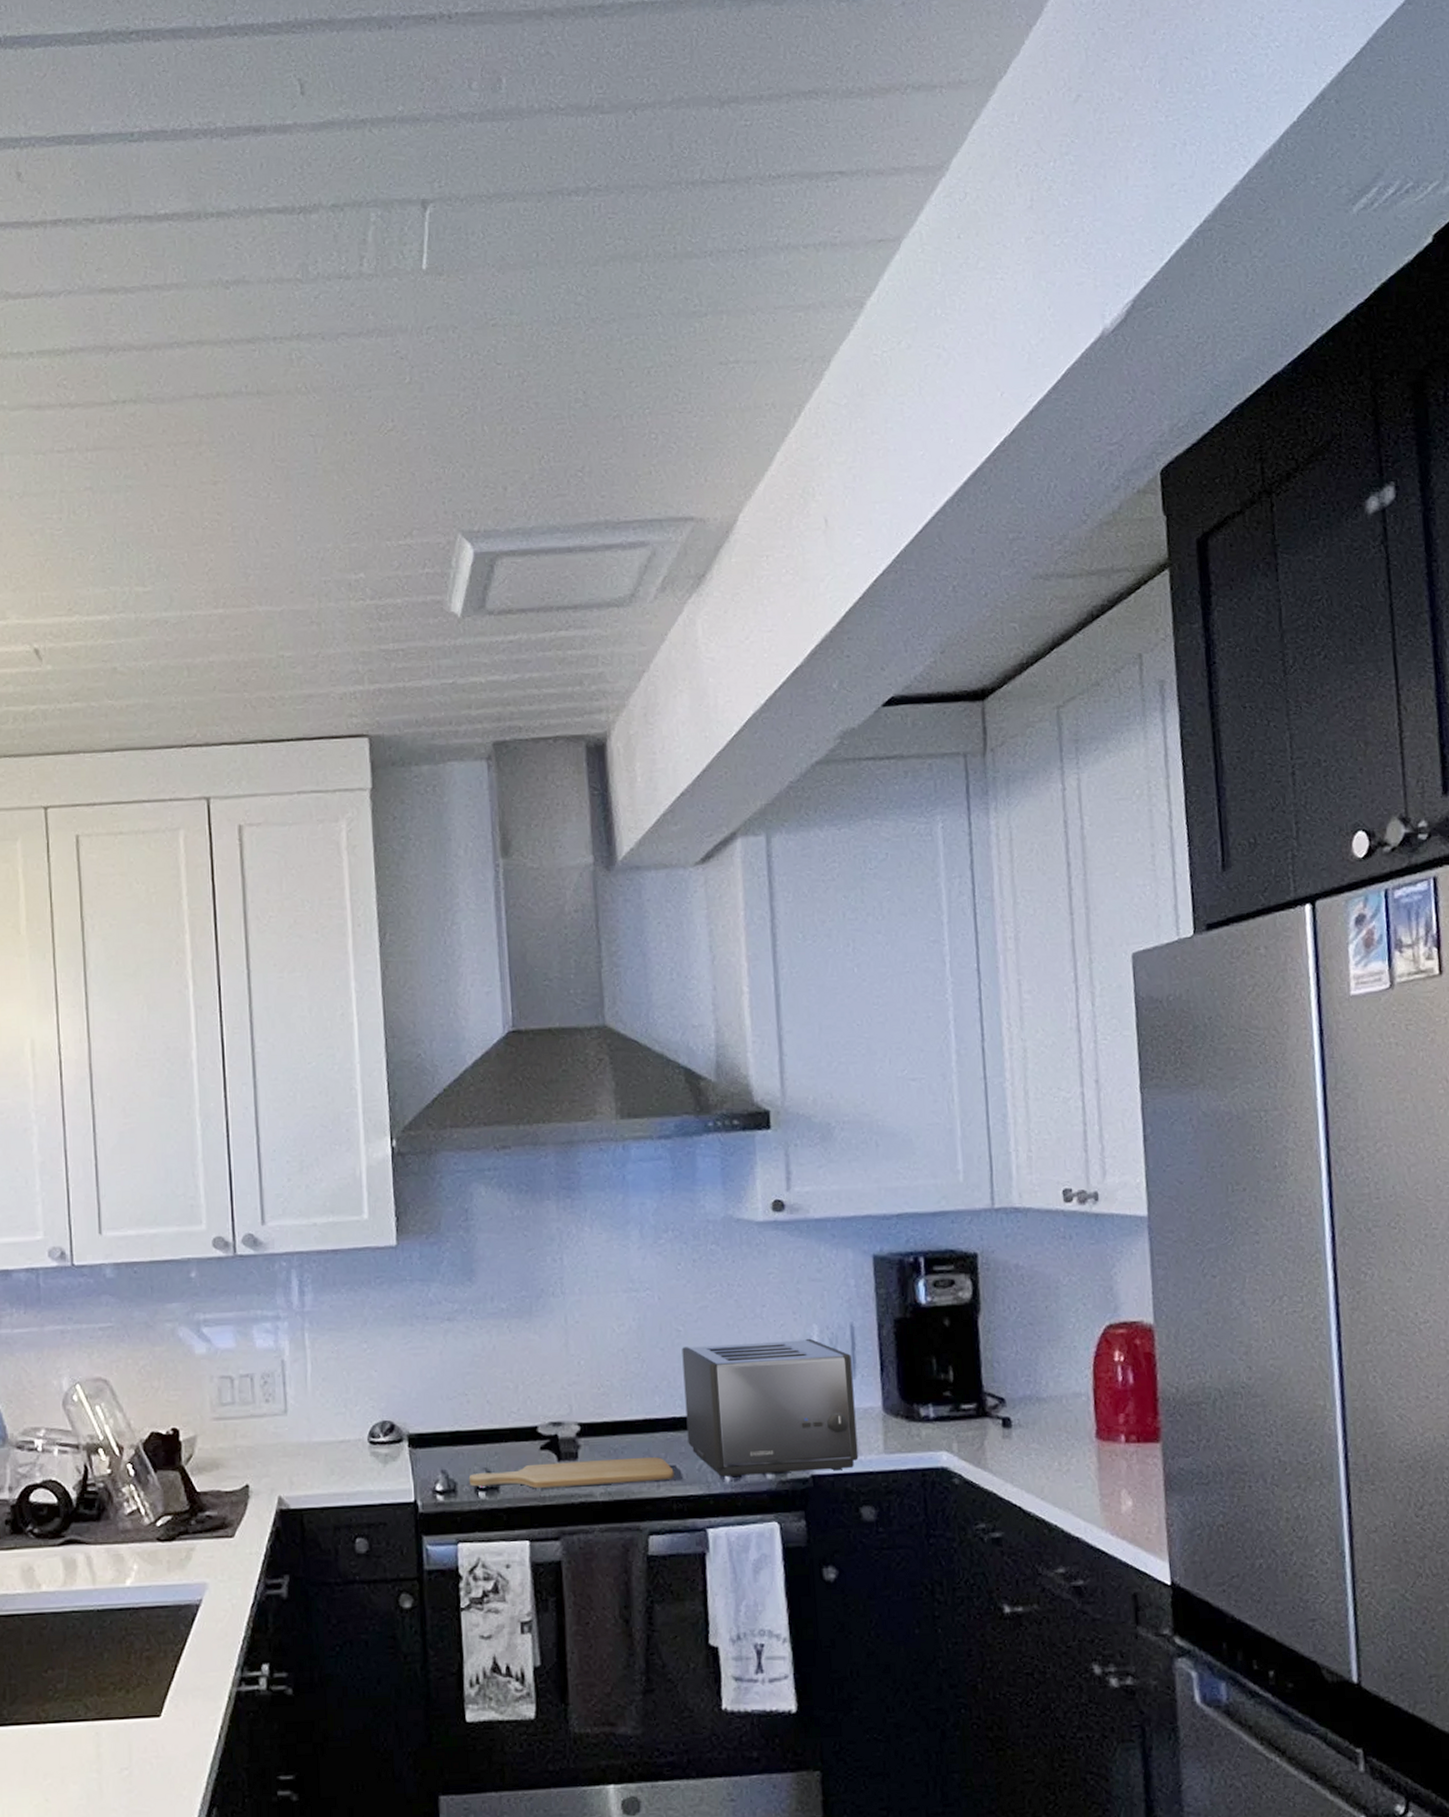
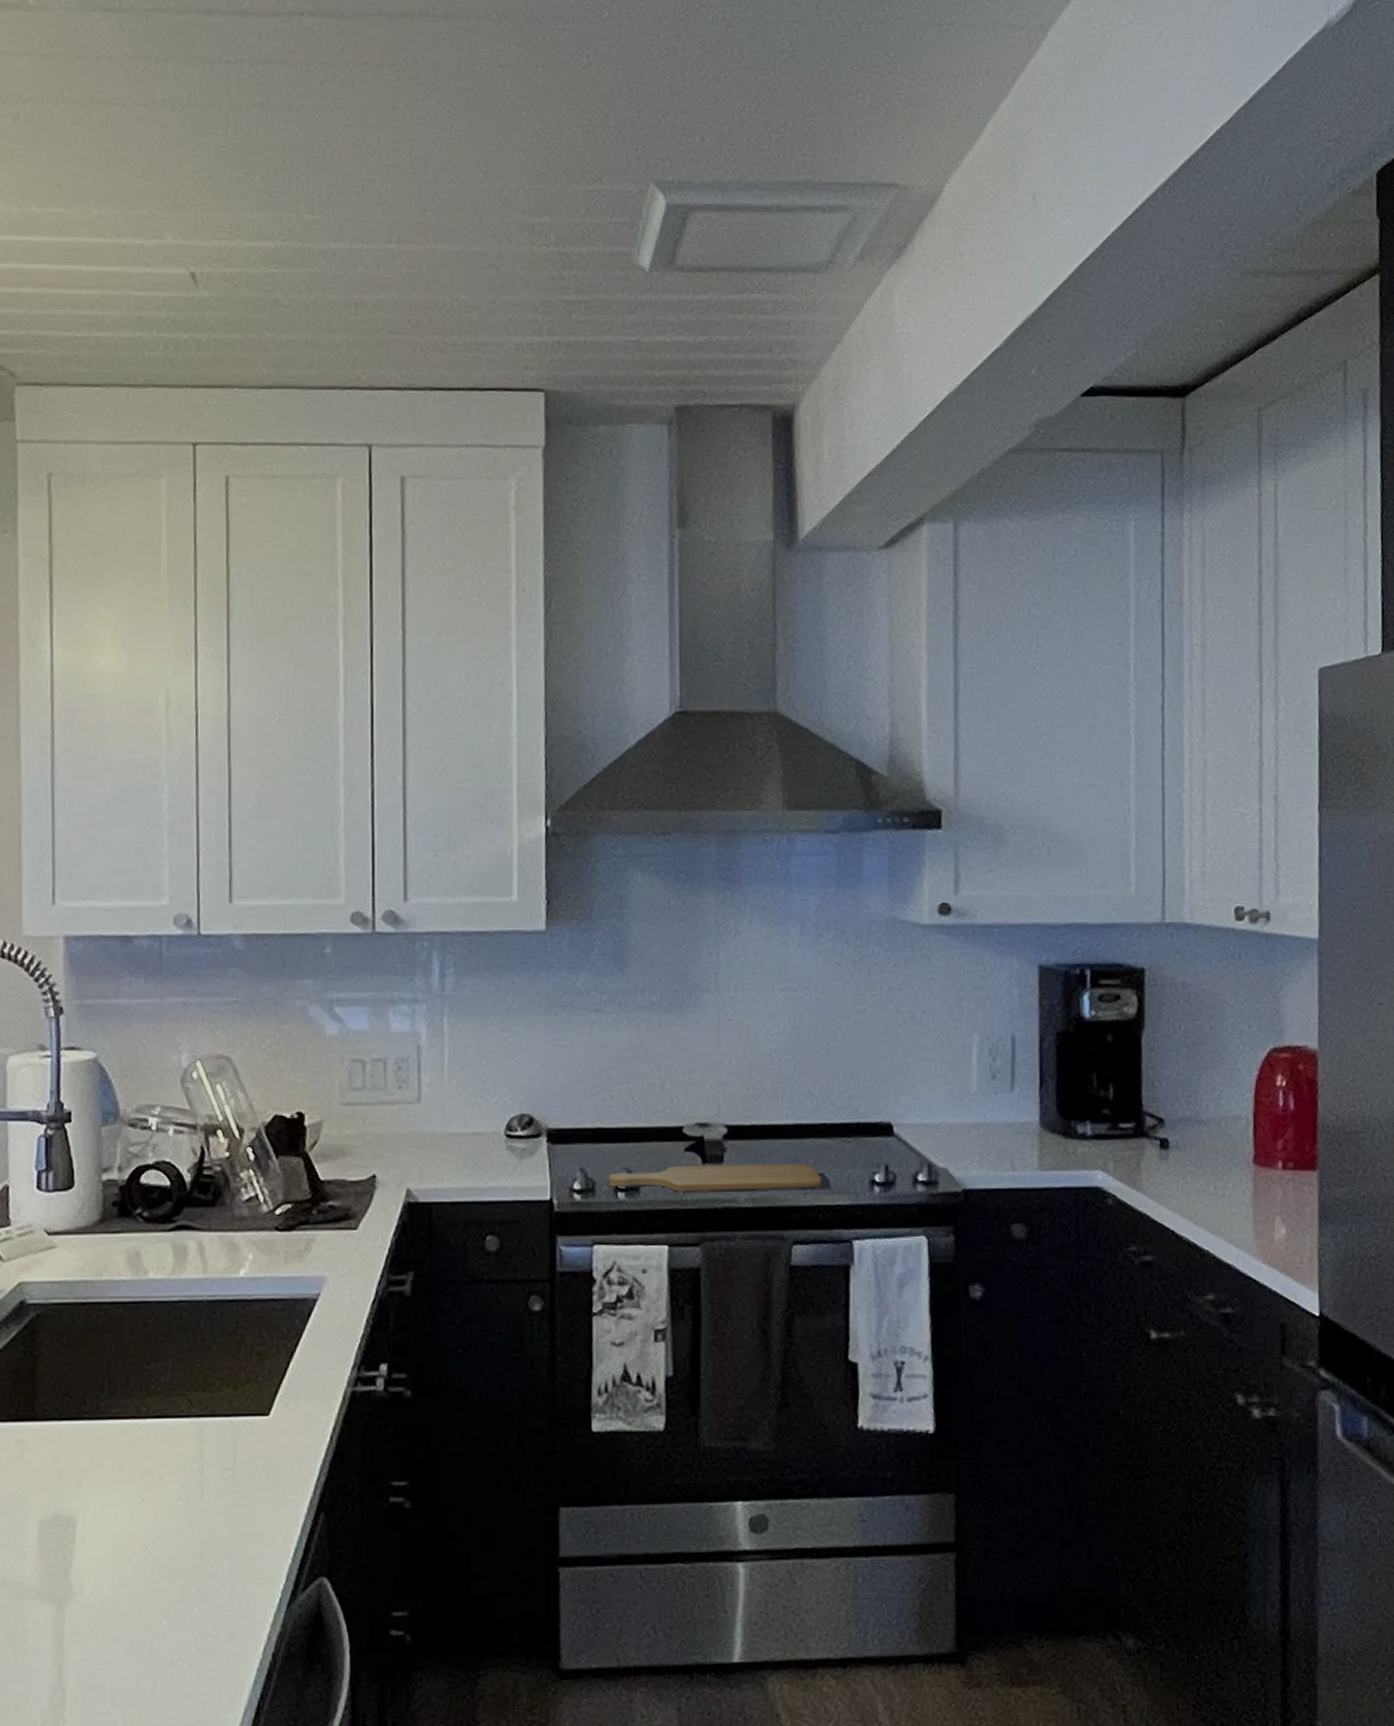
toaster: present [682,1338,859,1477] -> none [837,1048,1012,1187]

